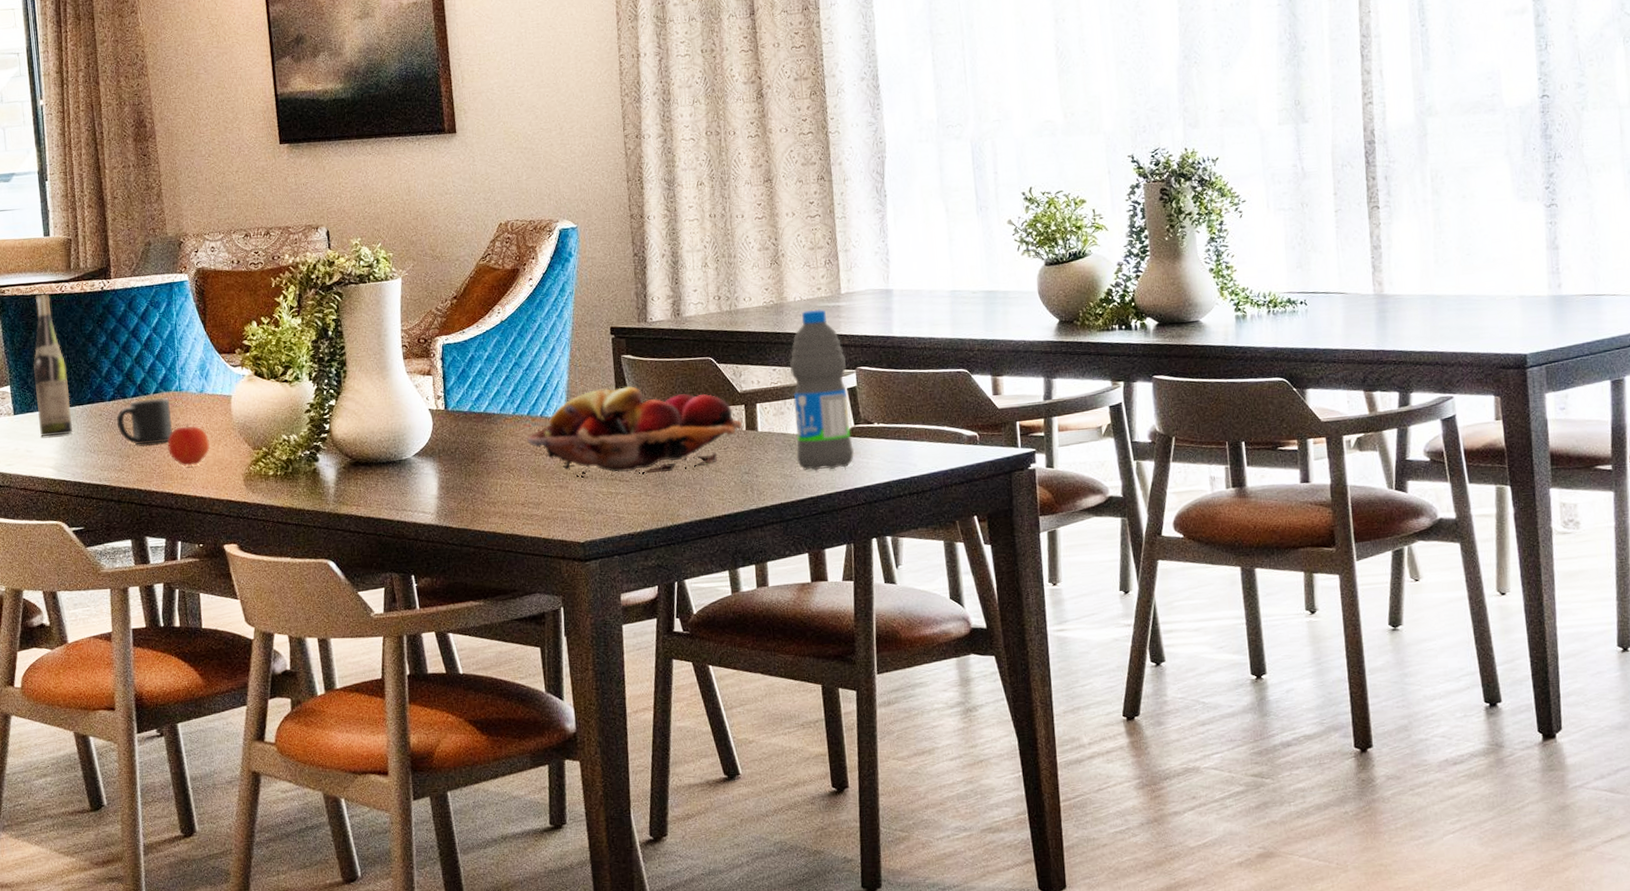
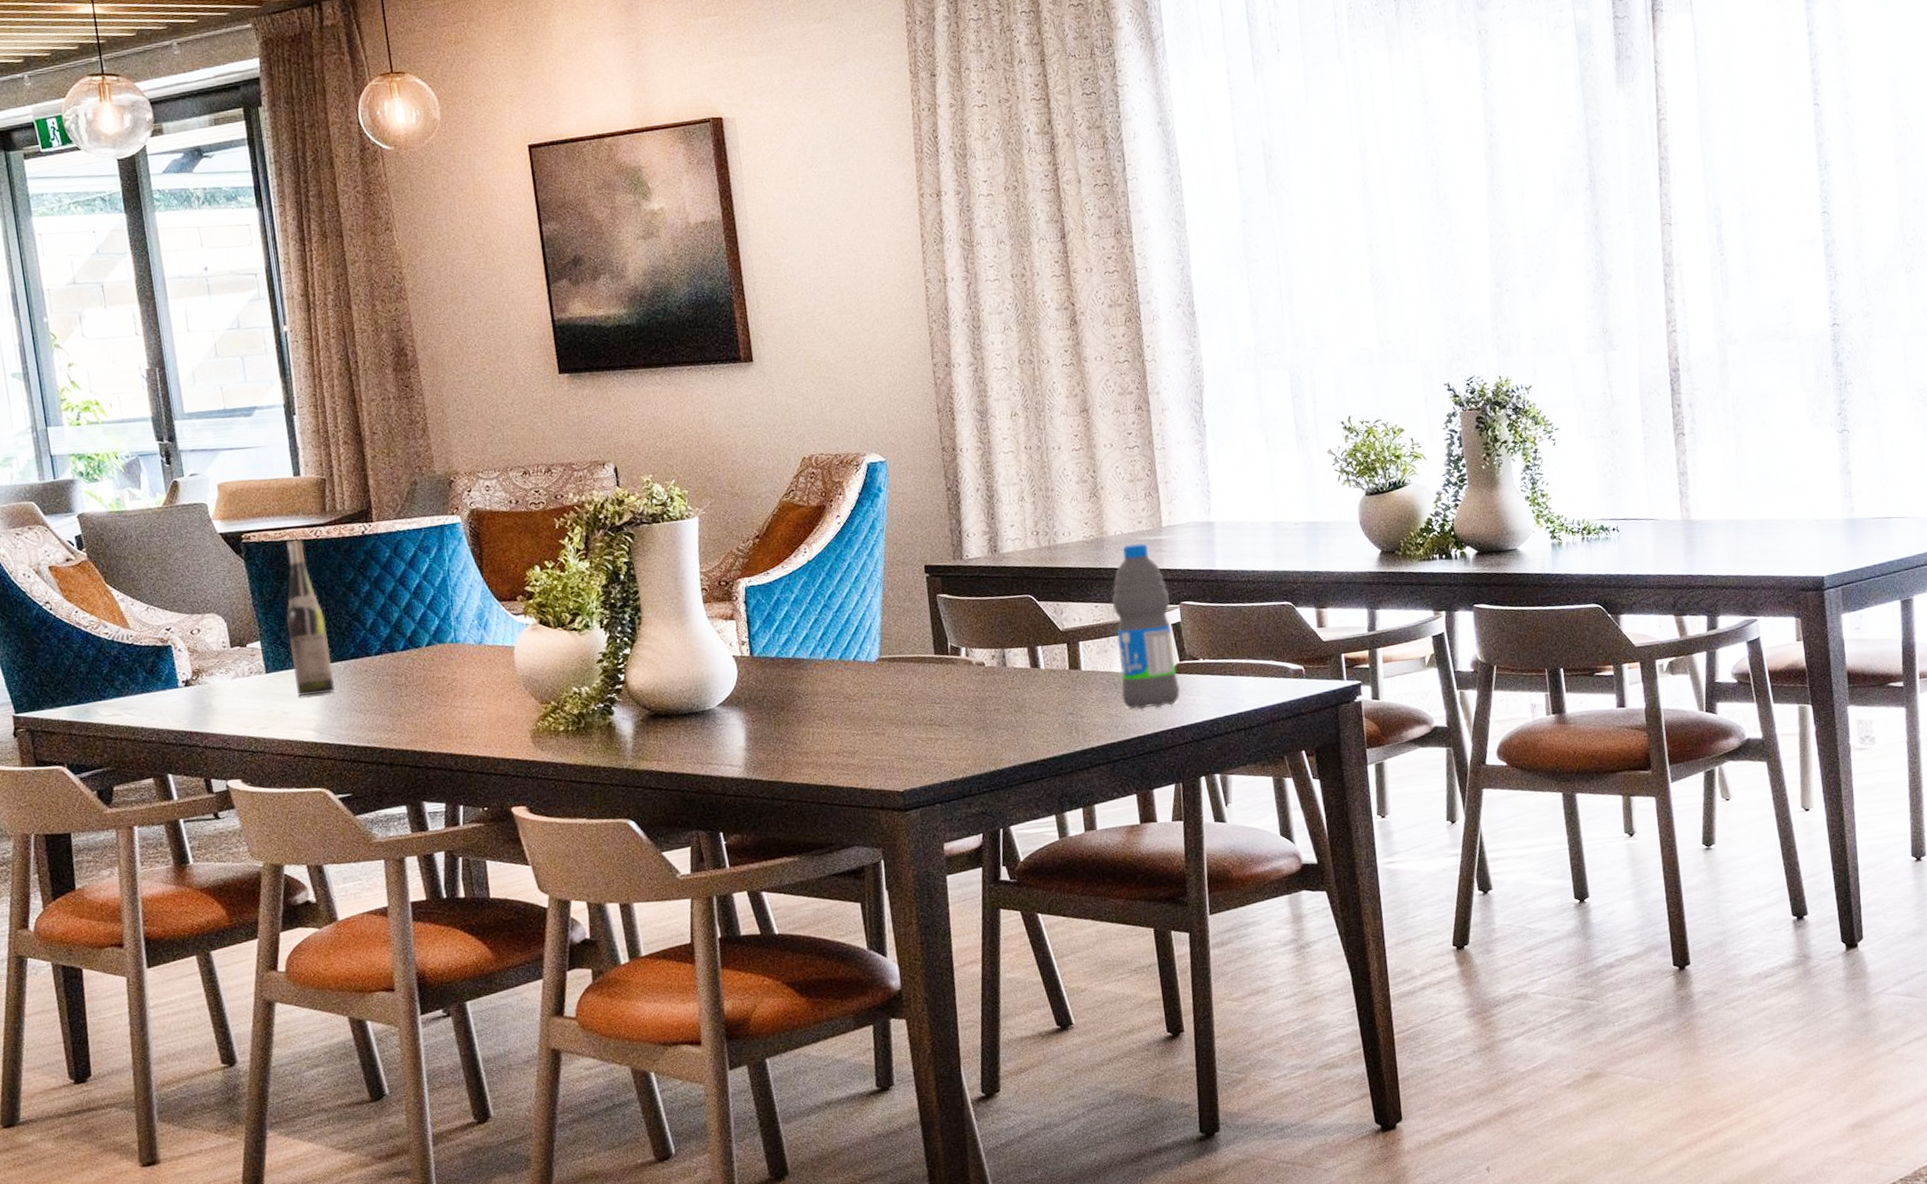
mug: present [116,397,172,445] -> none [384,650,449,702]
apple: present [167,422,210,467] -> none [443,676,492,725]
fruit basket: present [527,386,742,478] -> none [839,626,1065,724]

